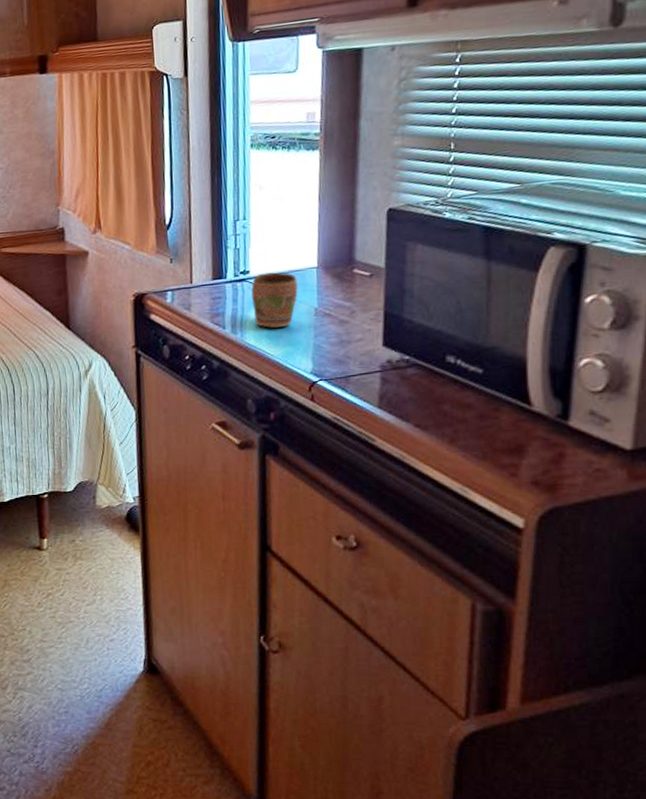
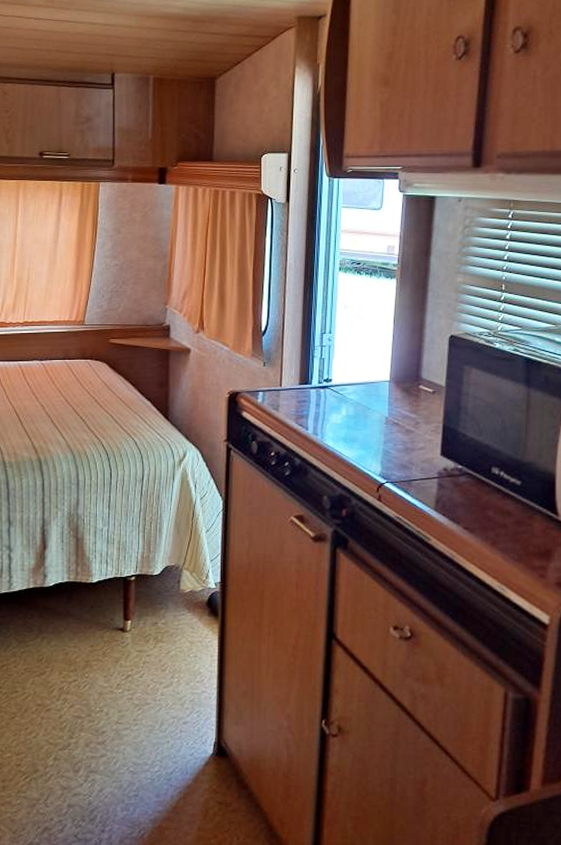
mug: present [251,272,298,328] -> none [333,382,372,432]

